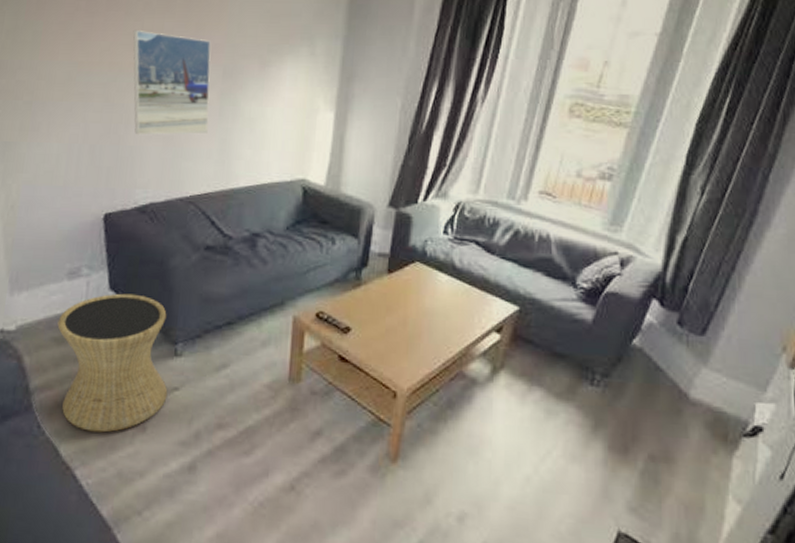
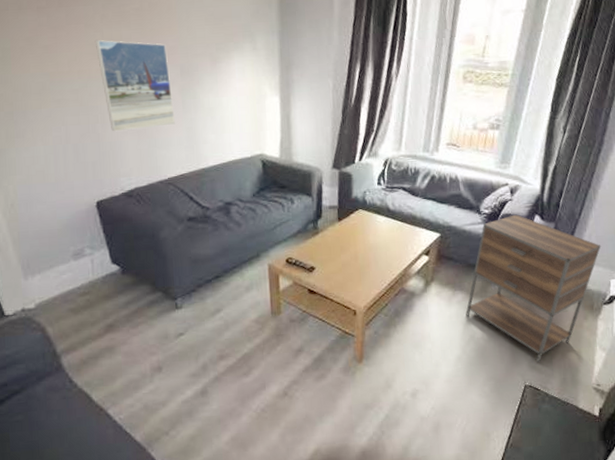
side table: present [57,293,168,433] -> none [71,264,175,378]
nightstand: none [543,294,745,504] -> present [466,214,601,362]

